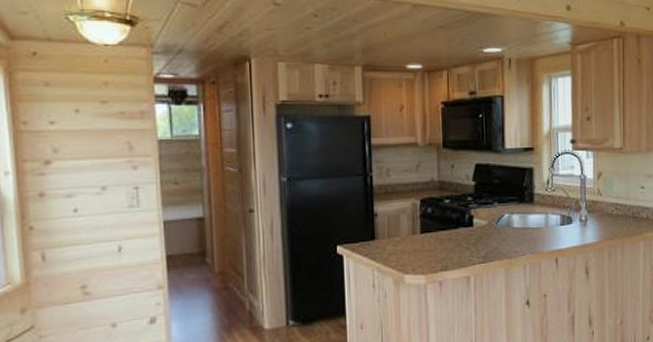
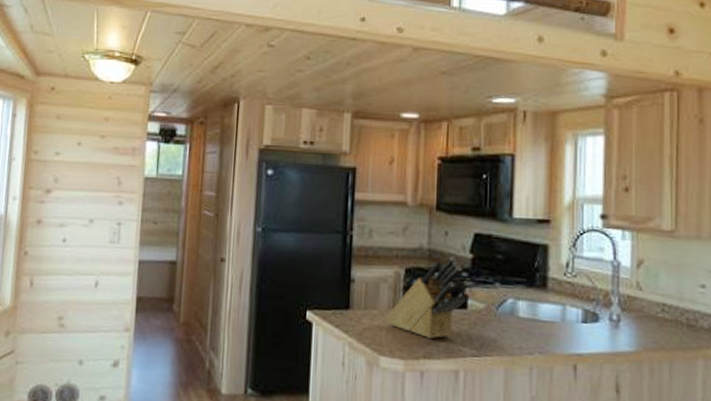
knife block: none [407,185,474,255] -> present [386,256,469,340]

